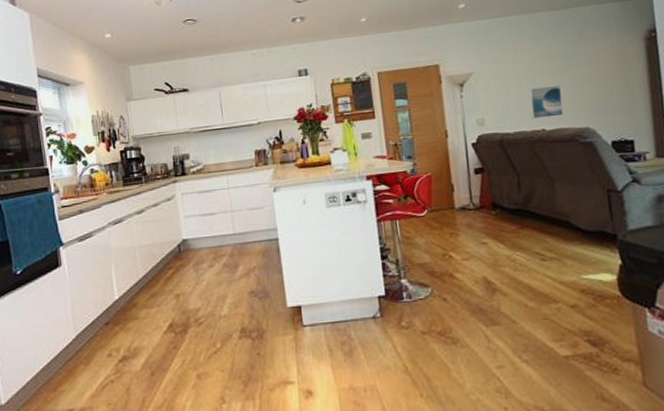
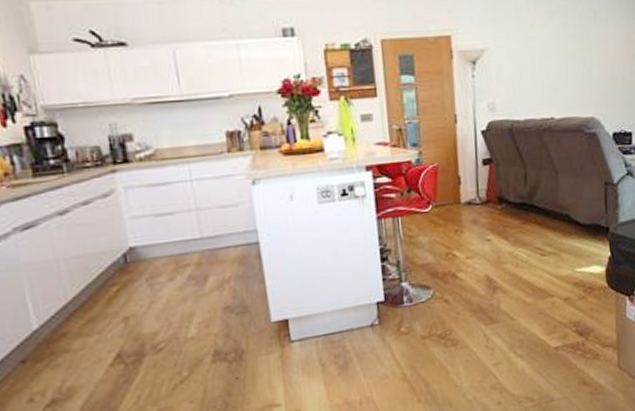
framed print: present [528,85,563,119] -> none [541,69,573,106]

